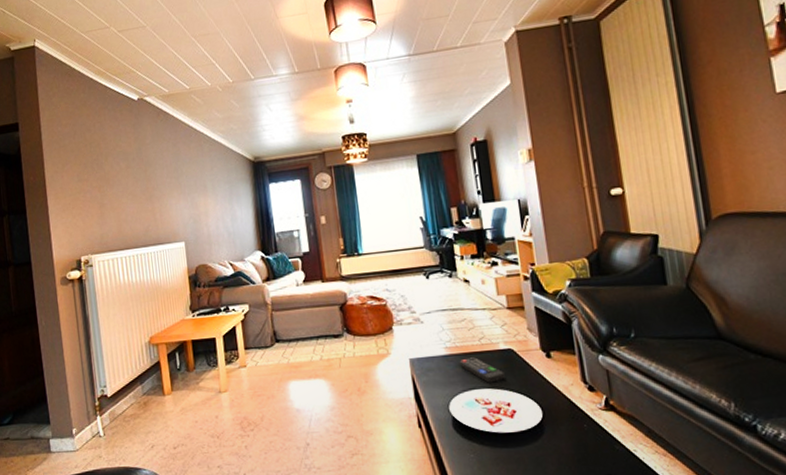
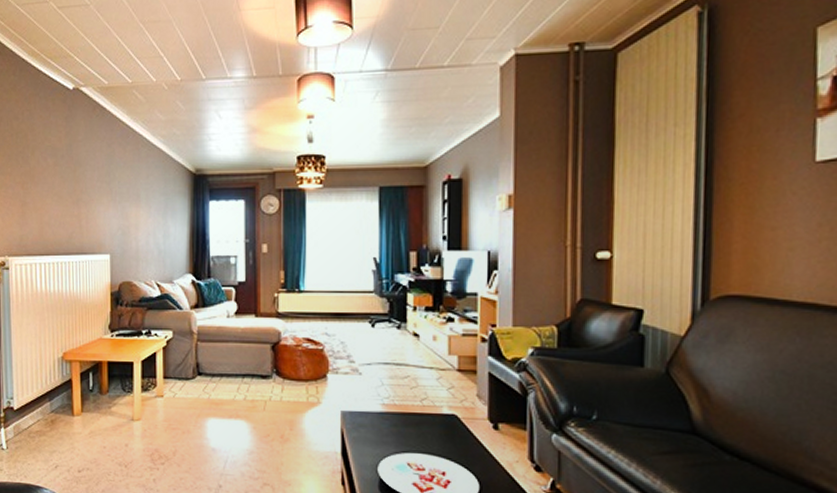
remote control: present [459,357,505,383] -> none [395,418,444,448]

